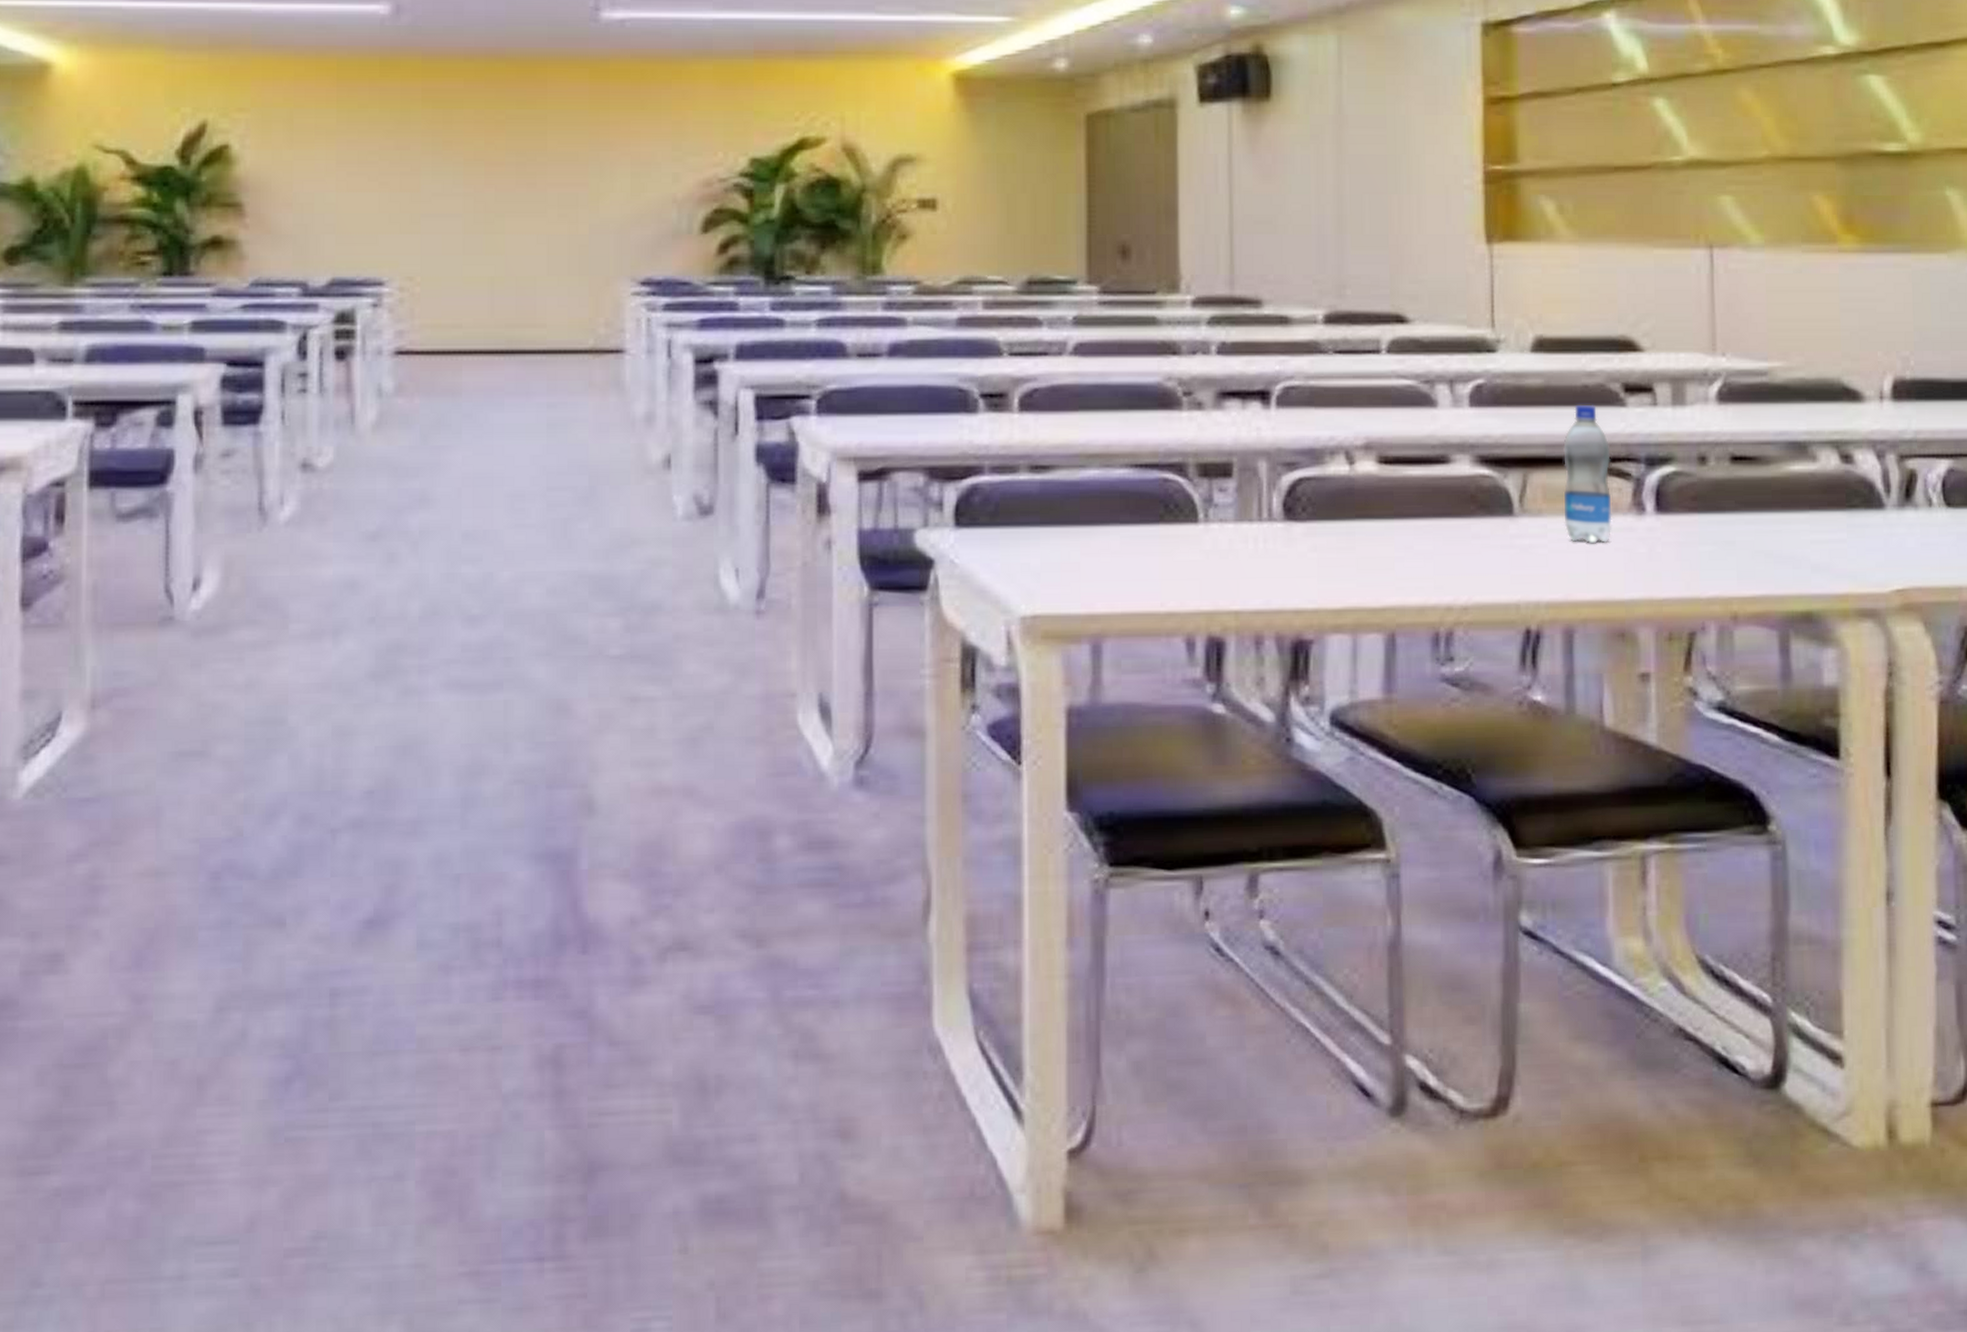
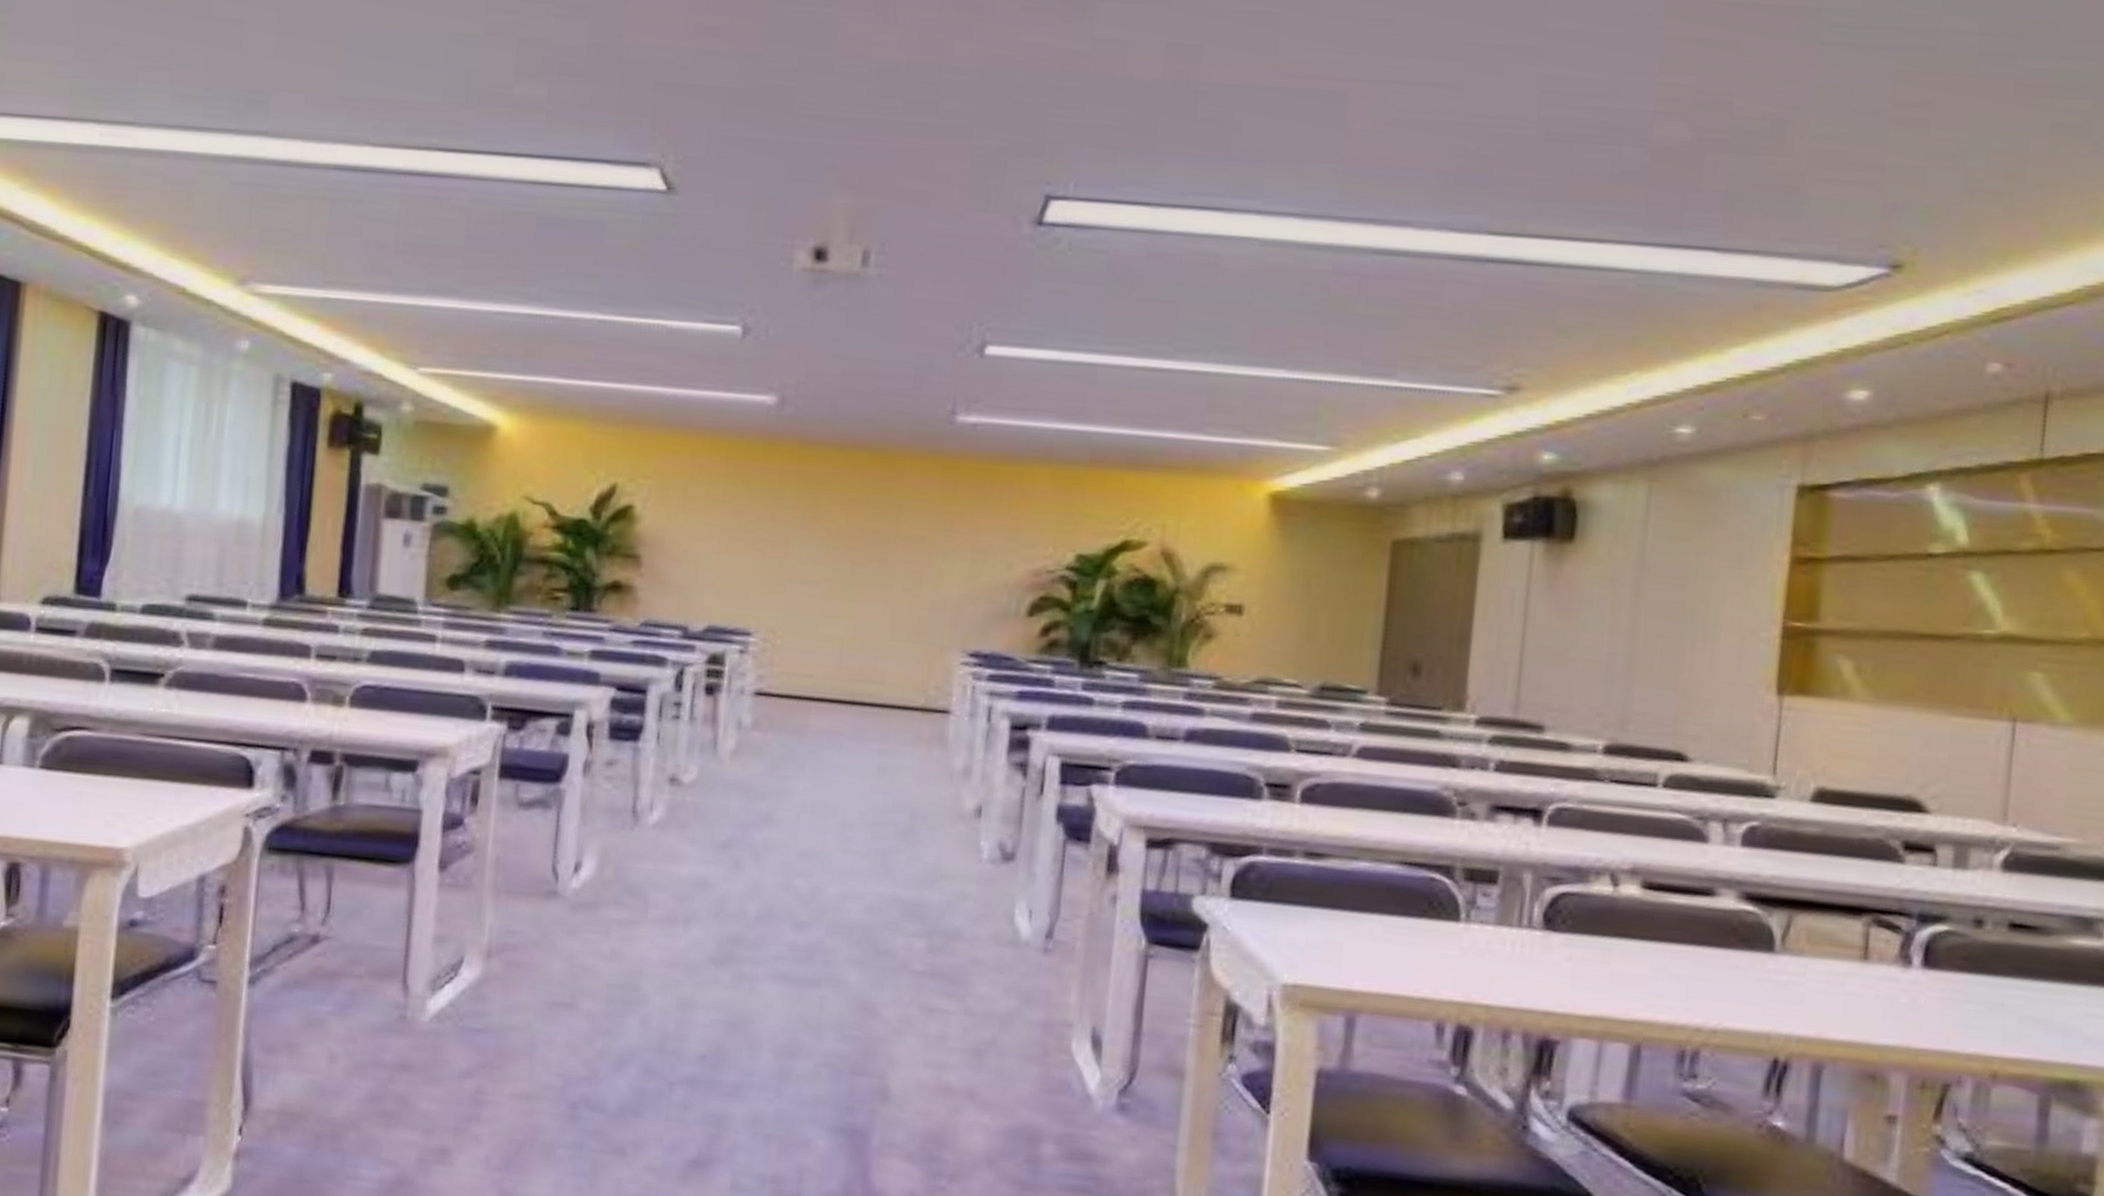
bottle: present [1563,404,1612,544] -> none [1825,857,1882,989]

